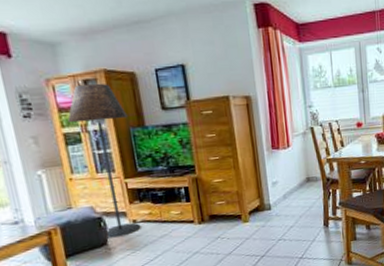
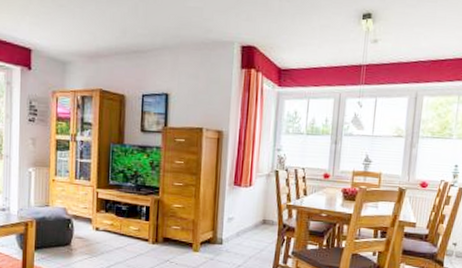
floor lamp: present [67,83,141,239] -> none [62,99,111,241]

